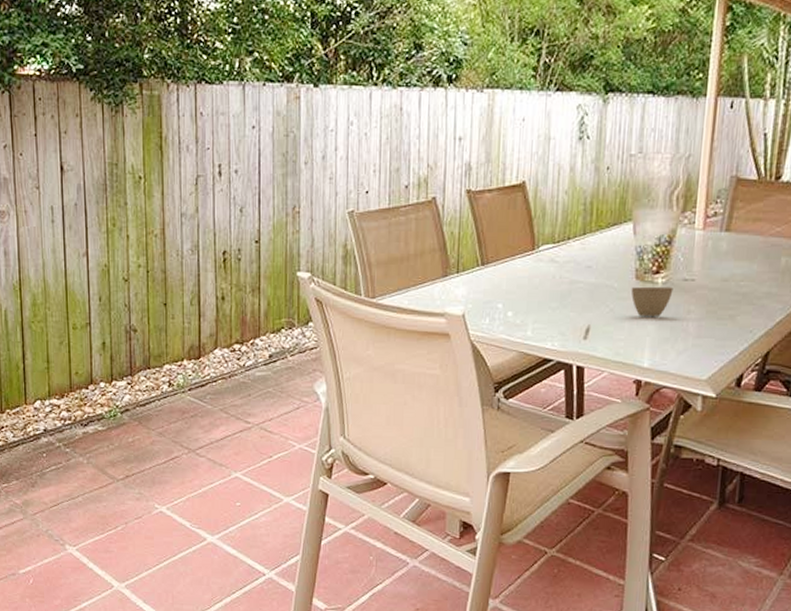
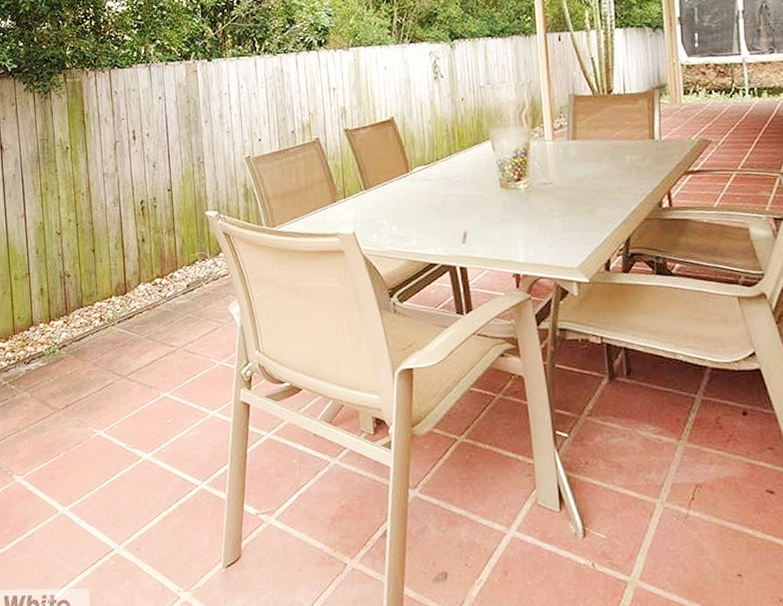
cup: present [631,286,674,317] -> none [498,190,535,219]

